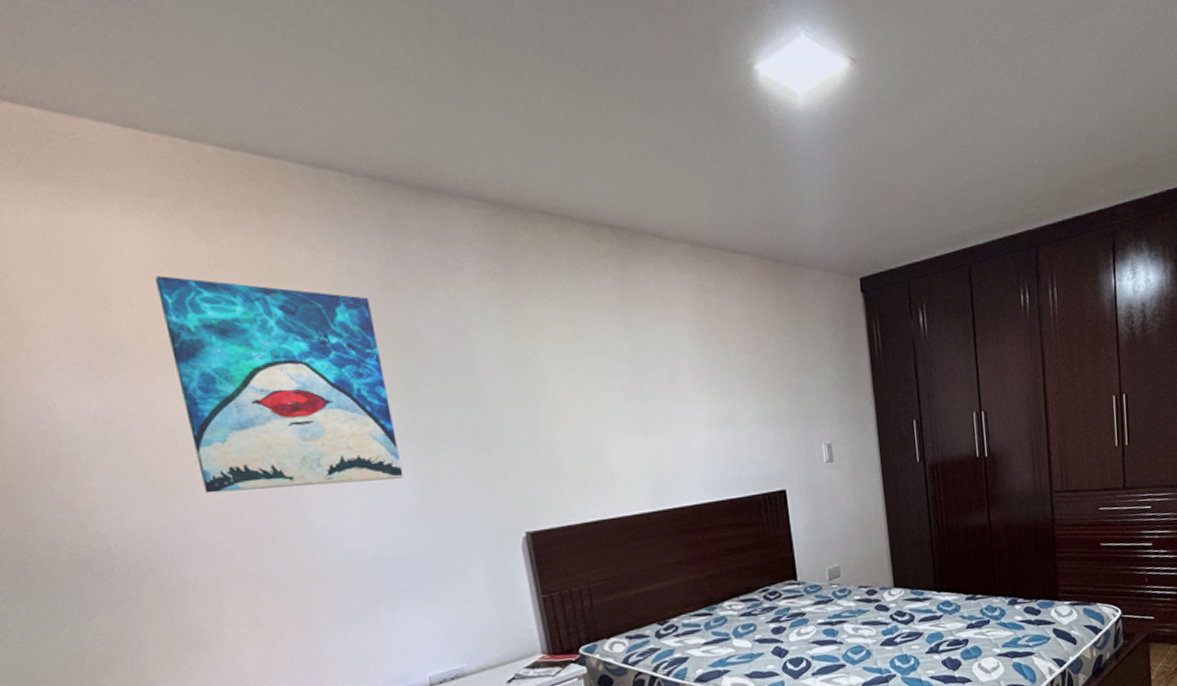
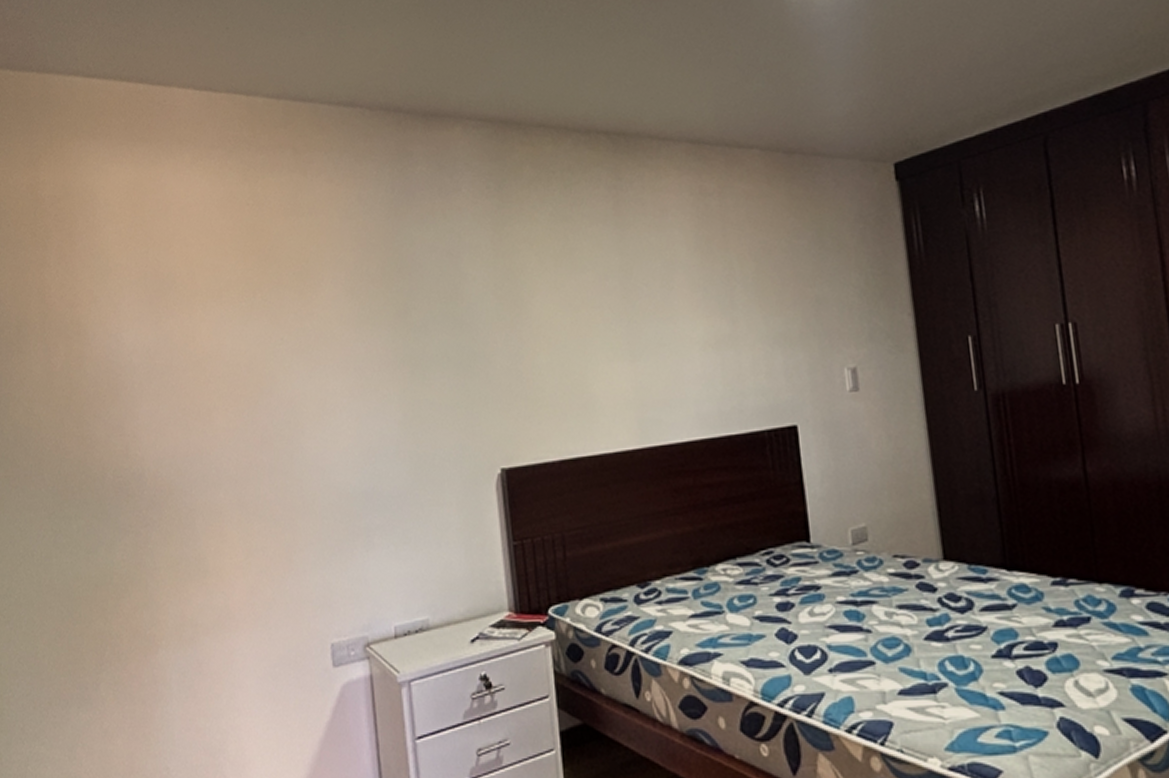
wall art: present [155,276,404,493] -> none [207,217,389,420]

